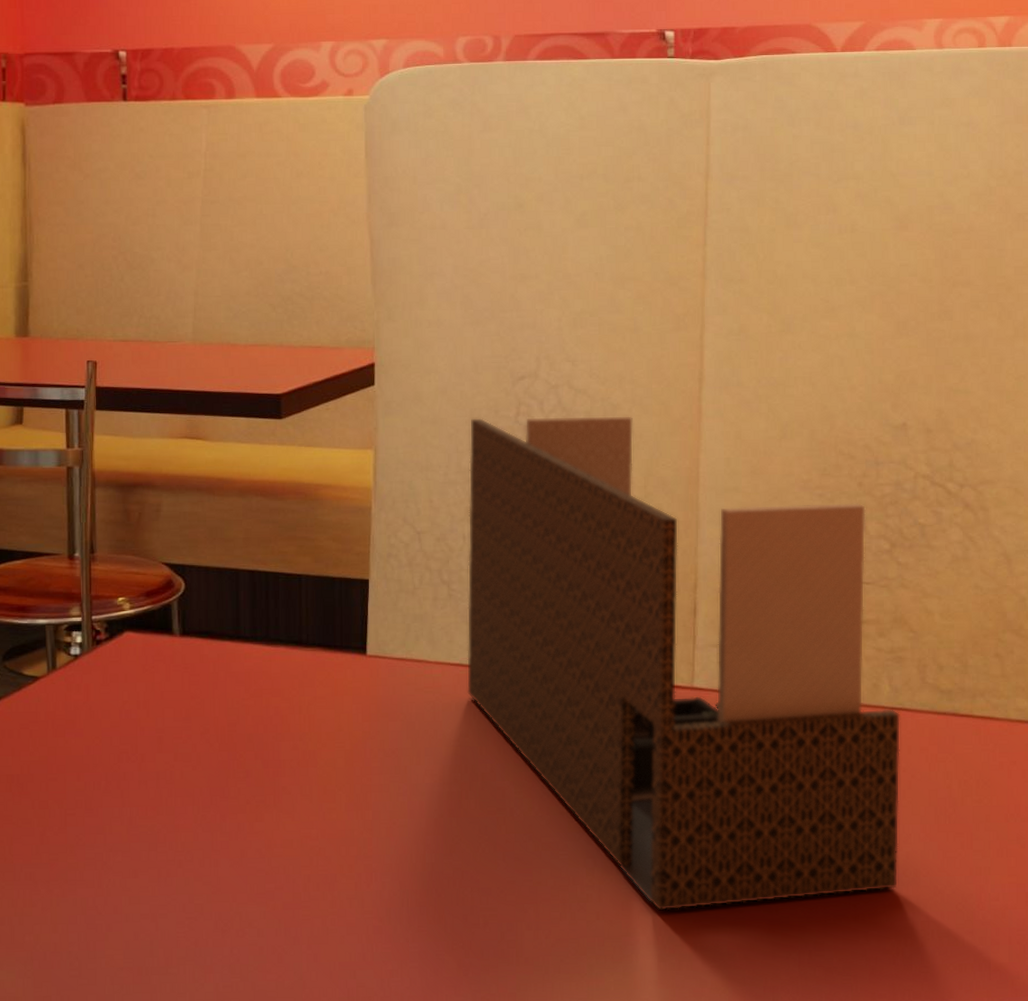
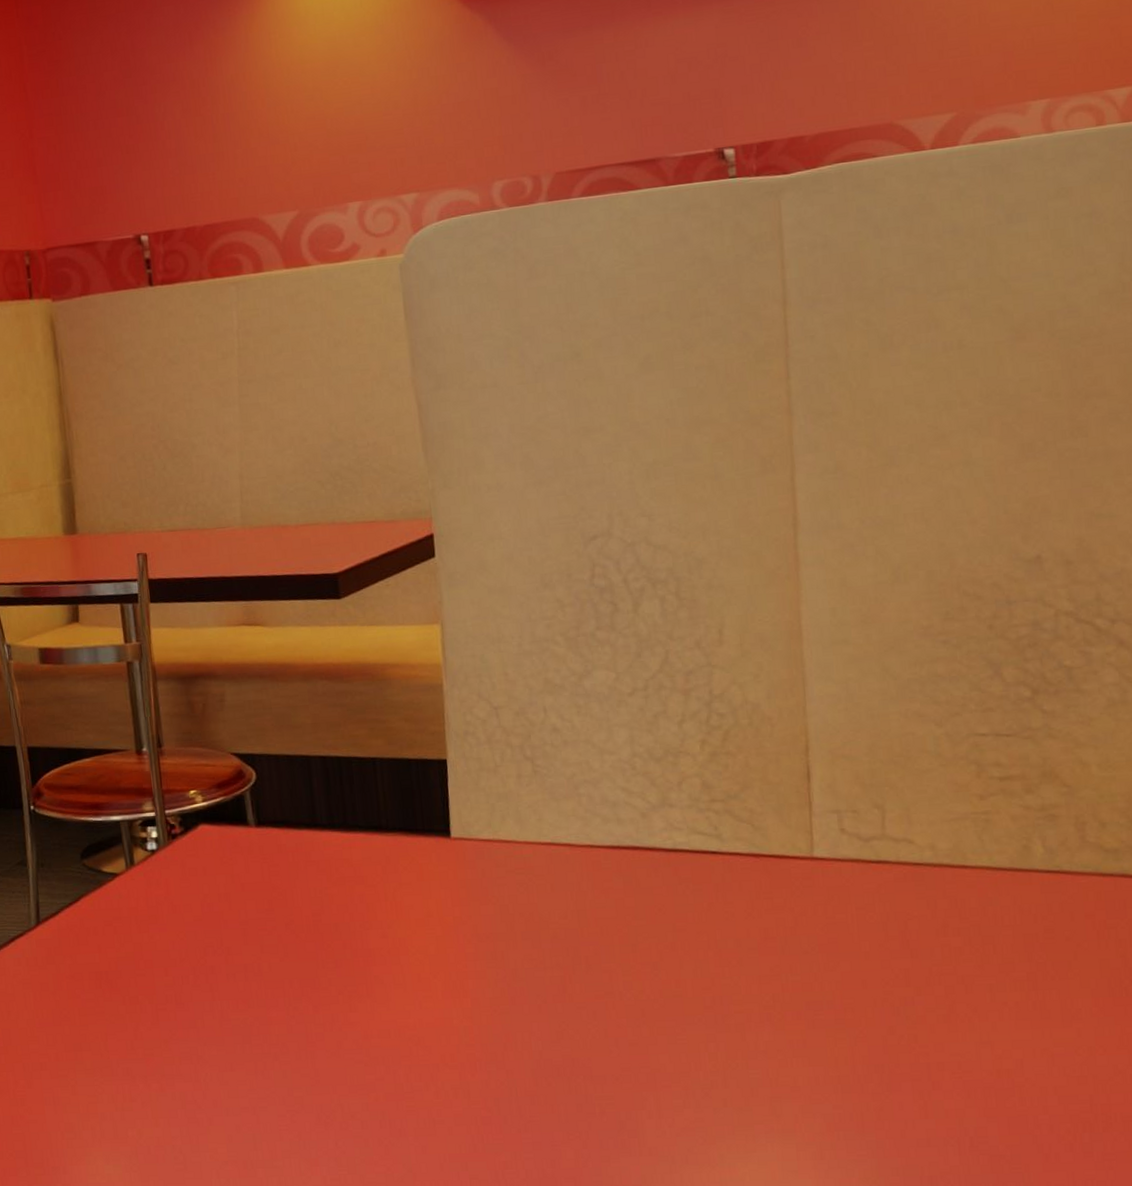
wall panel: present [467,416,900,911] -> none [542,570,1068,1097]

